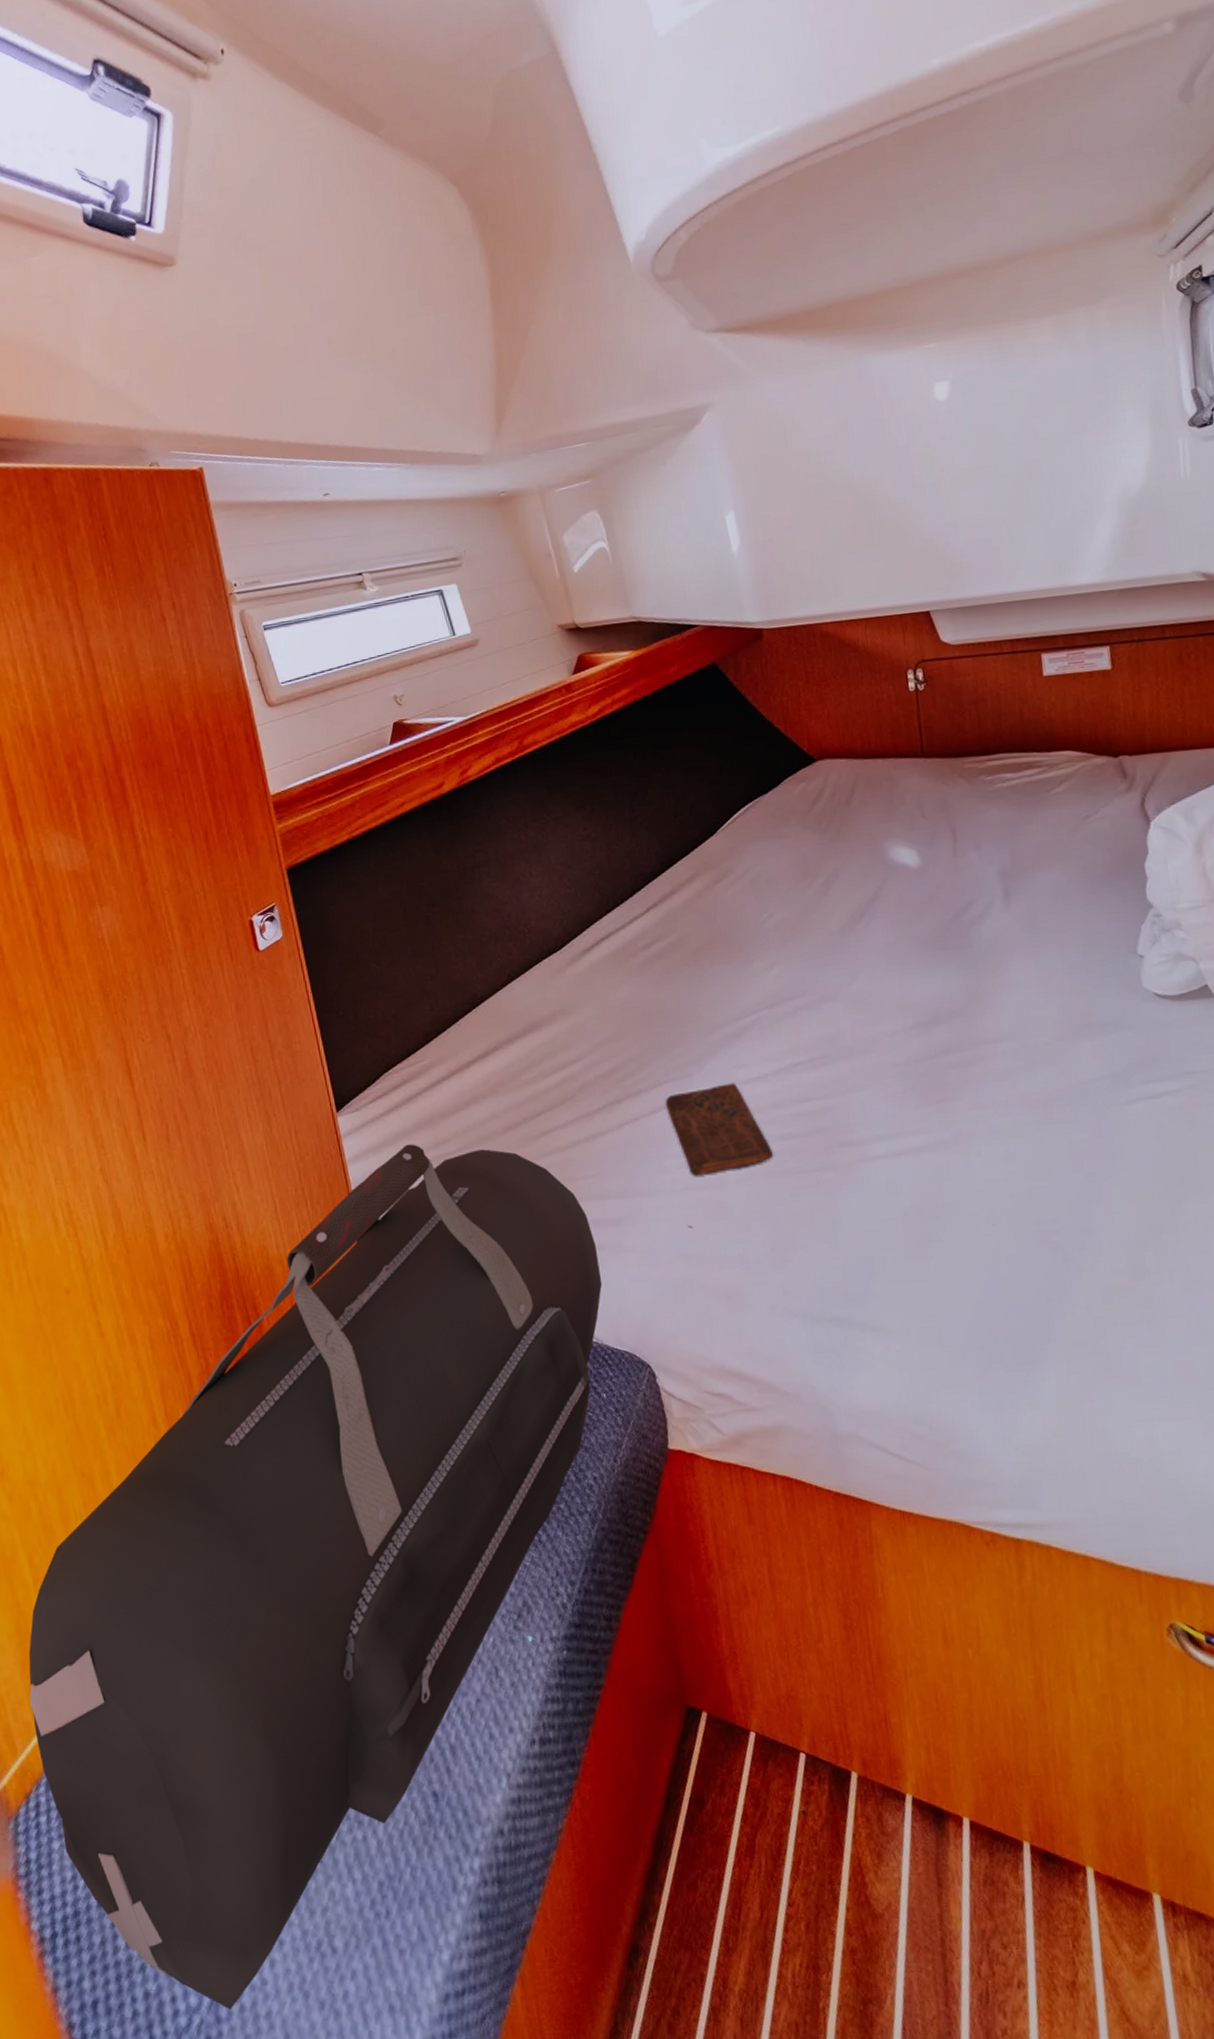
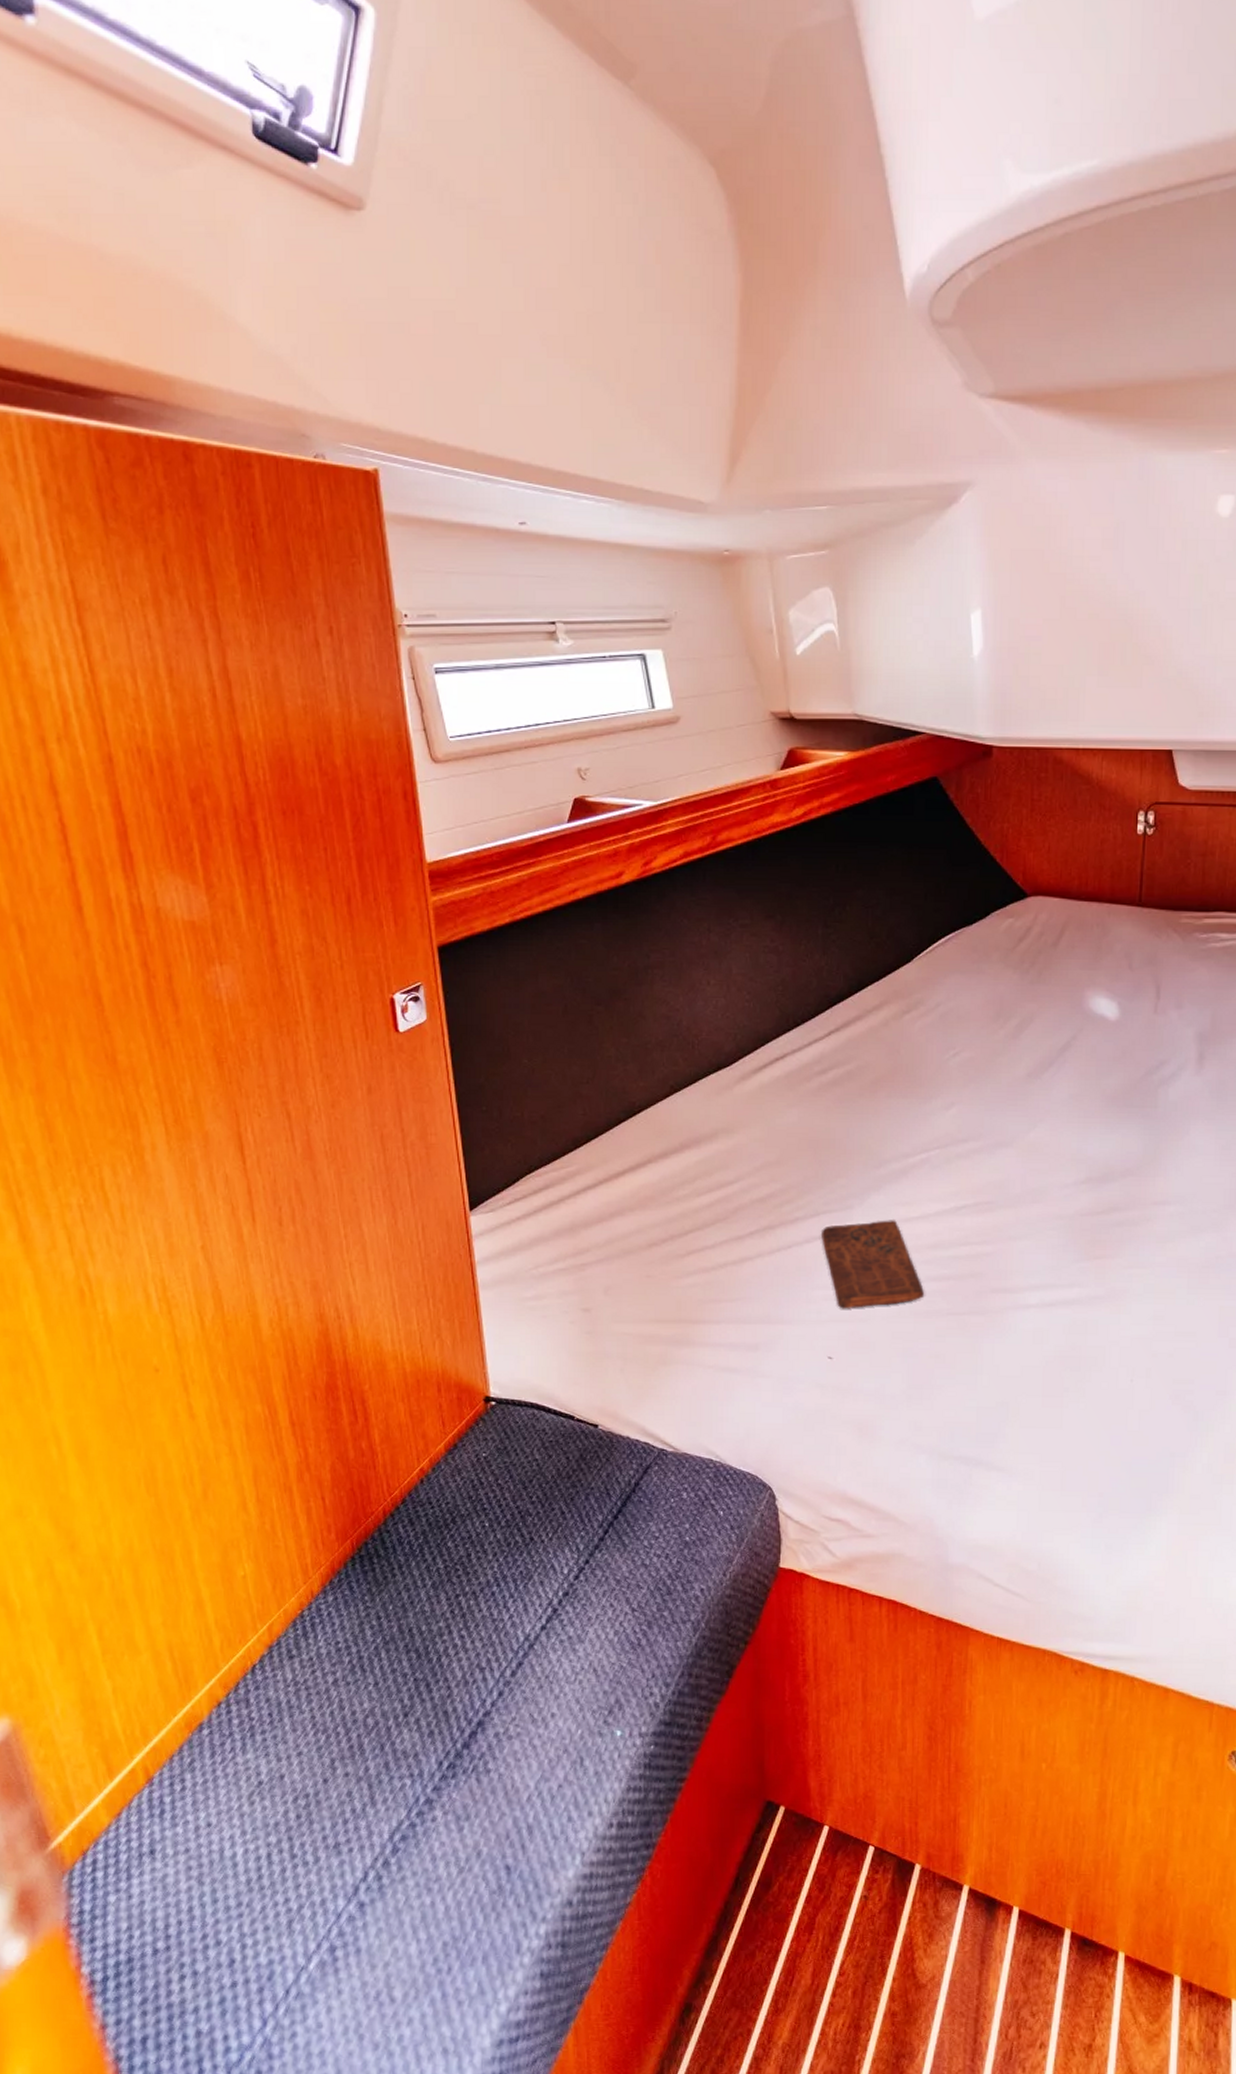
duffel bag: present [28,1144,603,2010] -> none [91,1251,733,2048]

